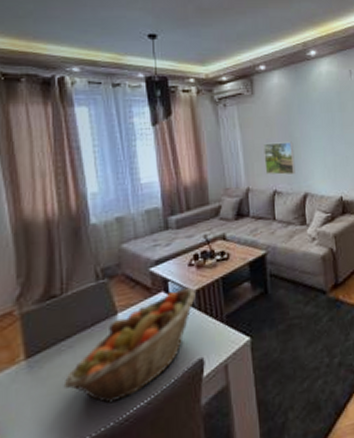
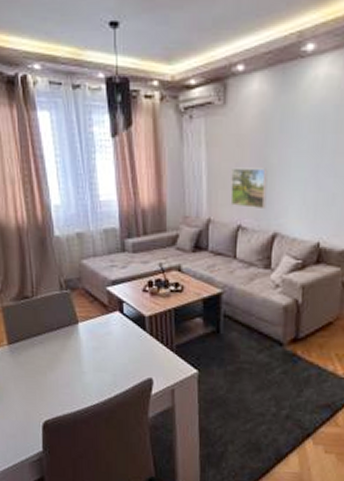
fruit basket: present [63,287,196,404] -> none [37,311,148,396]

